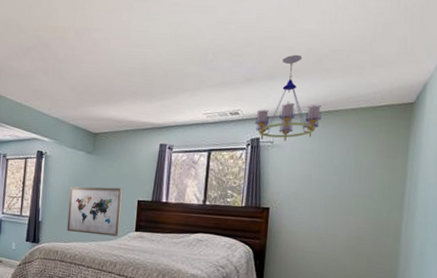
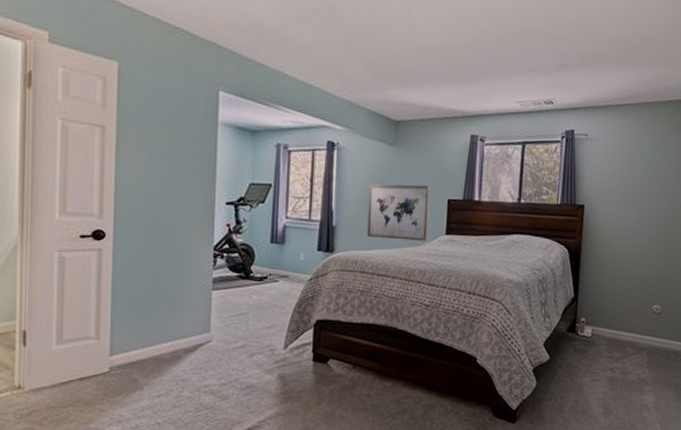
chandelier: present [255,54,322,142] -> none [570,40,634,135]

